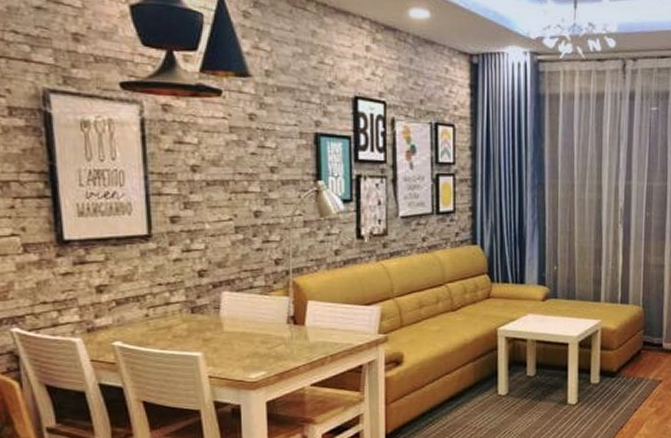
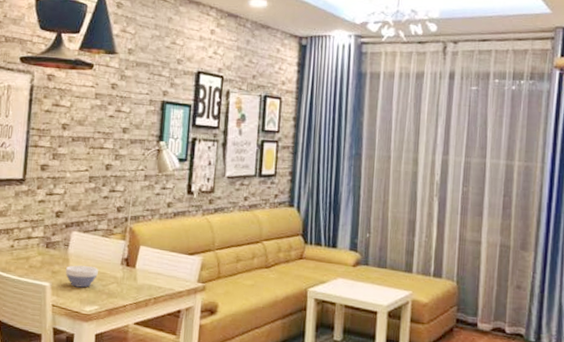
bowl: none [219,329,260,354] -> present [65,265,98,288]

